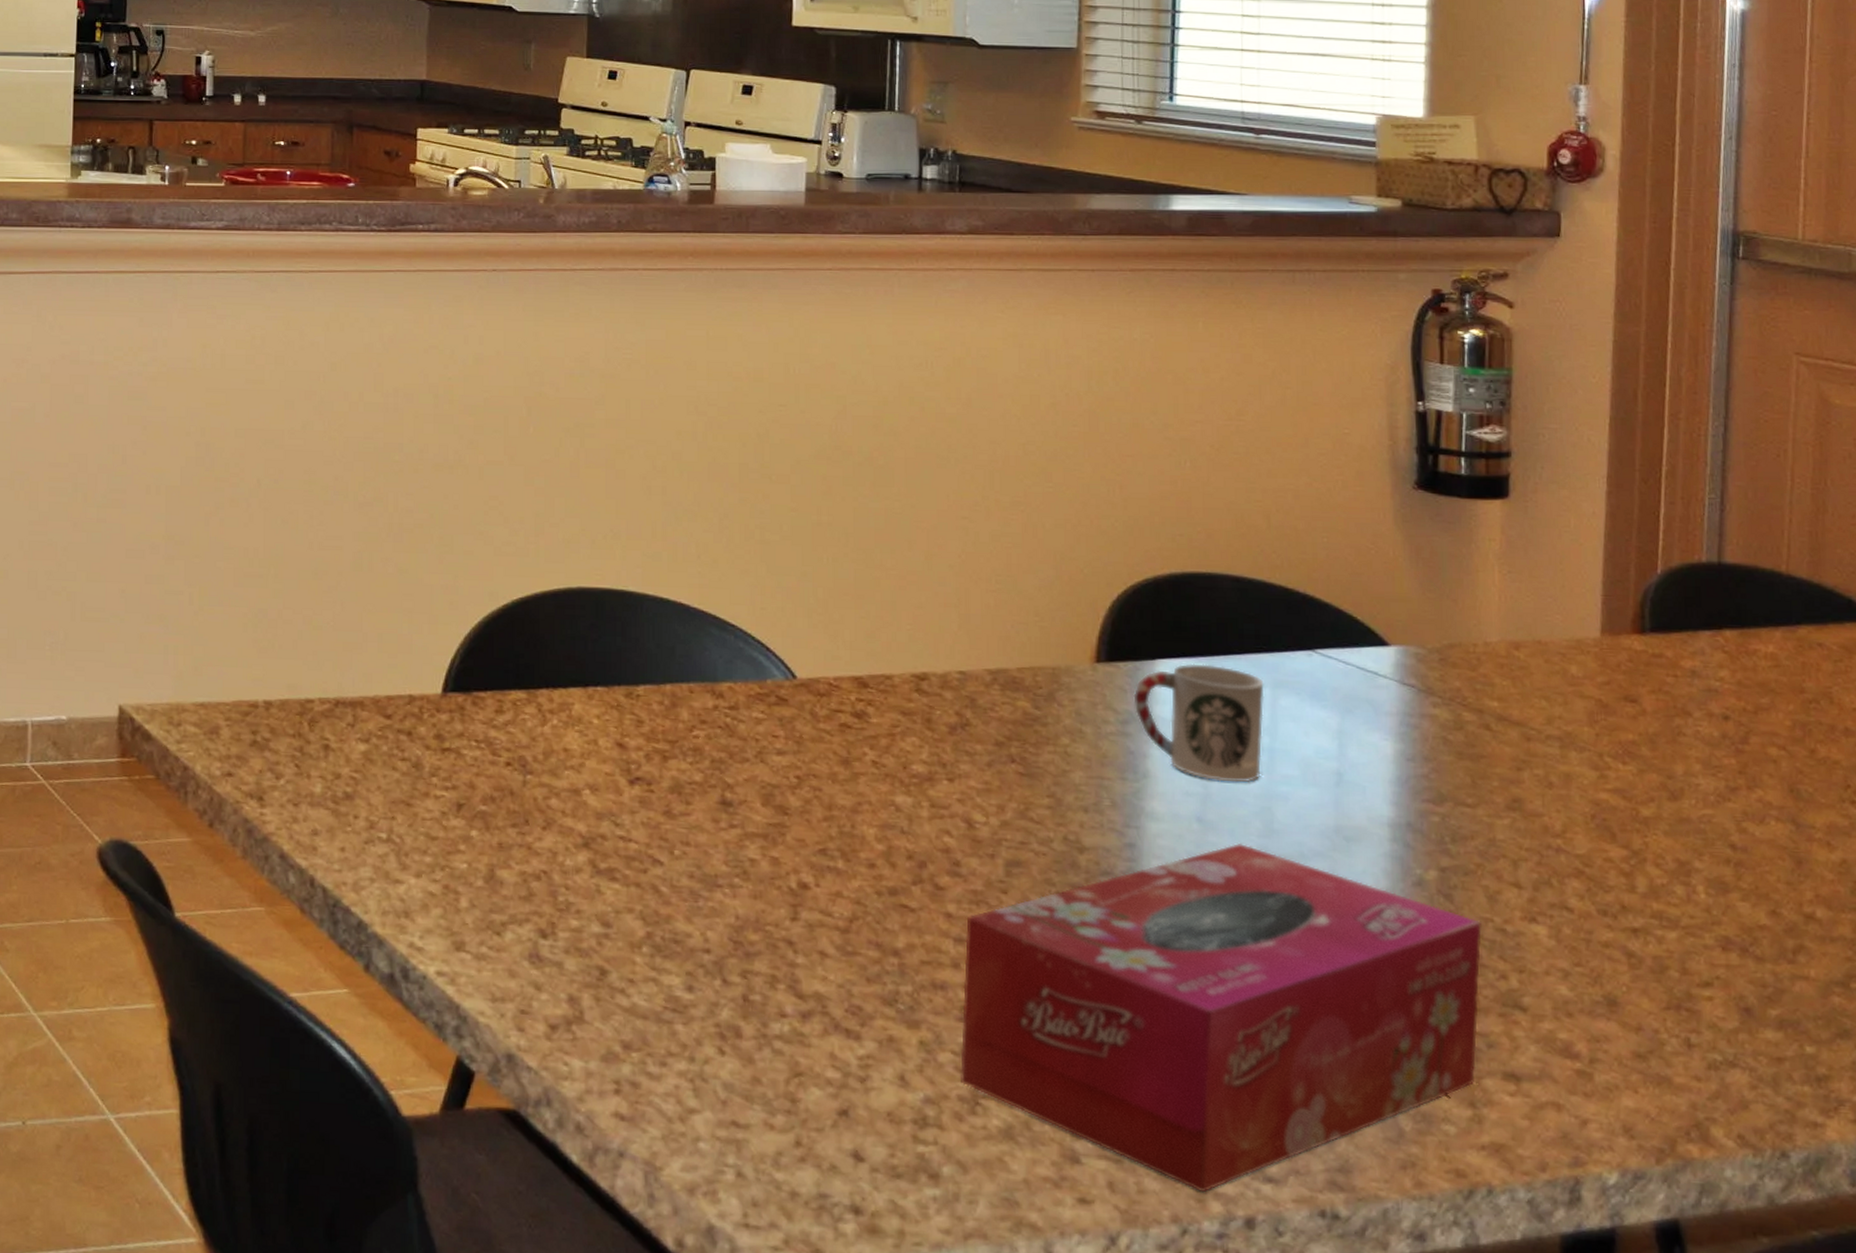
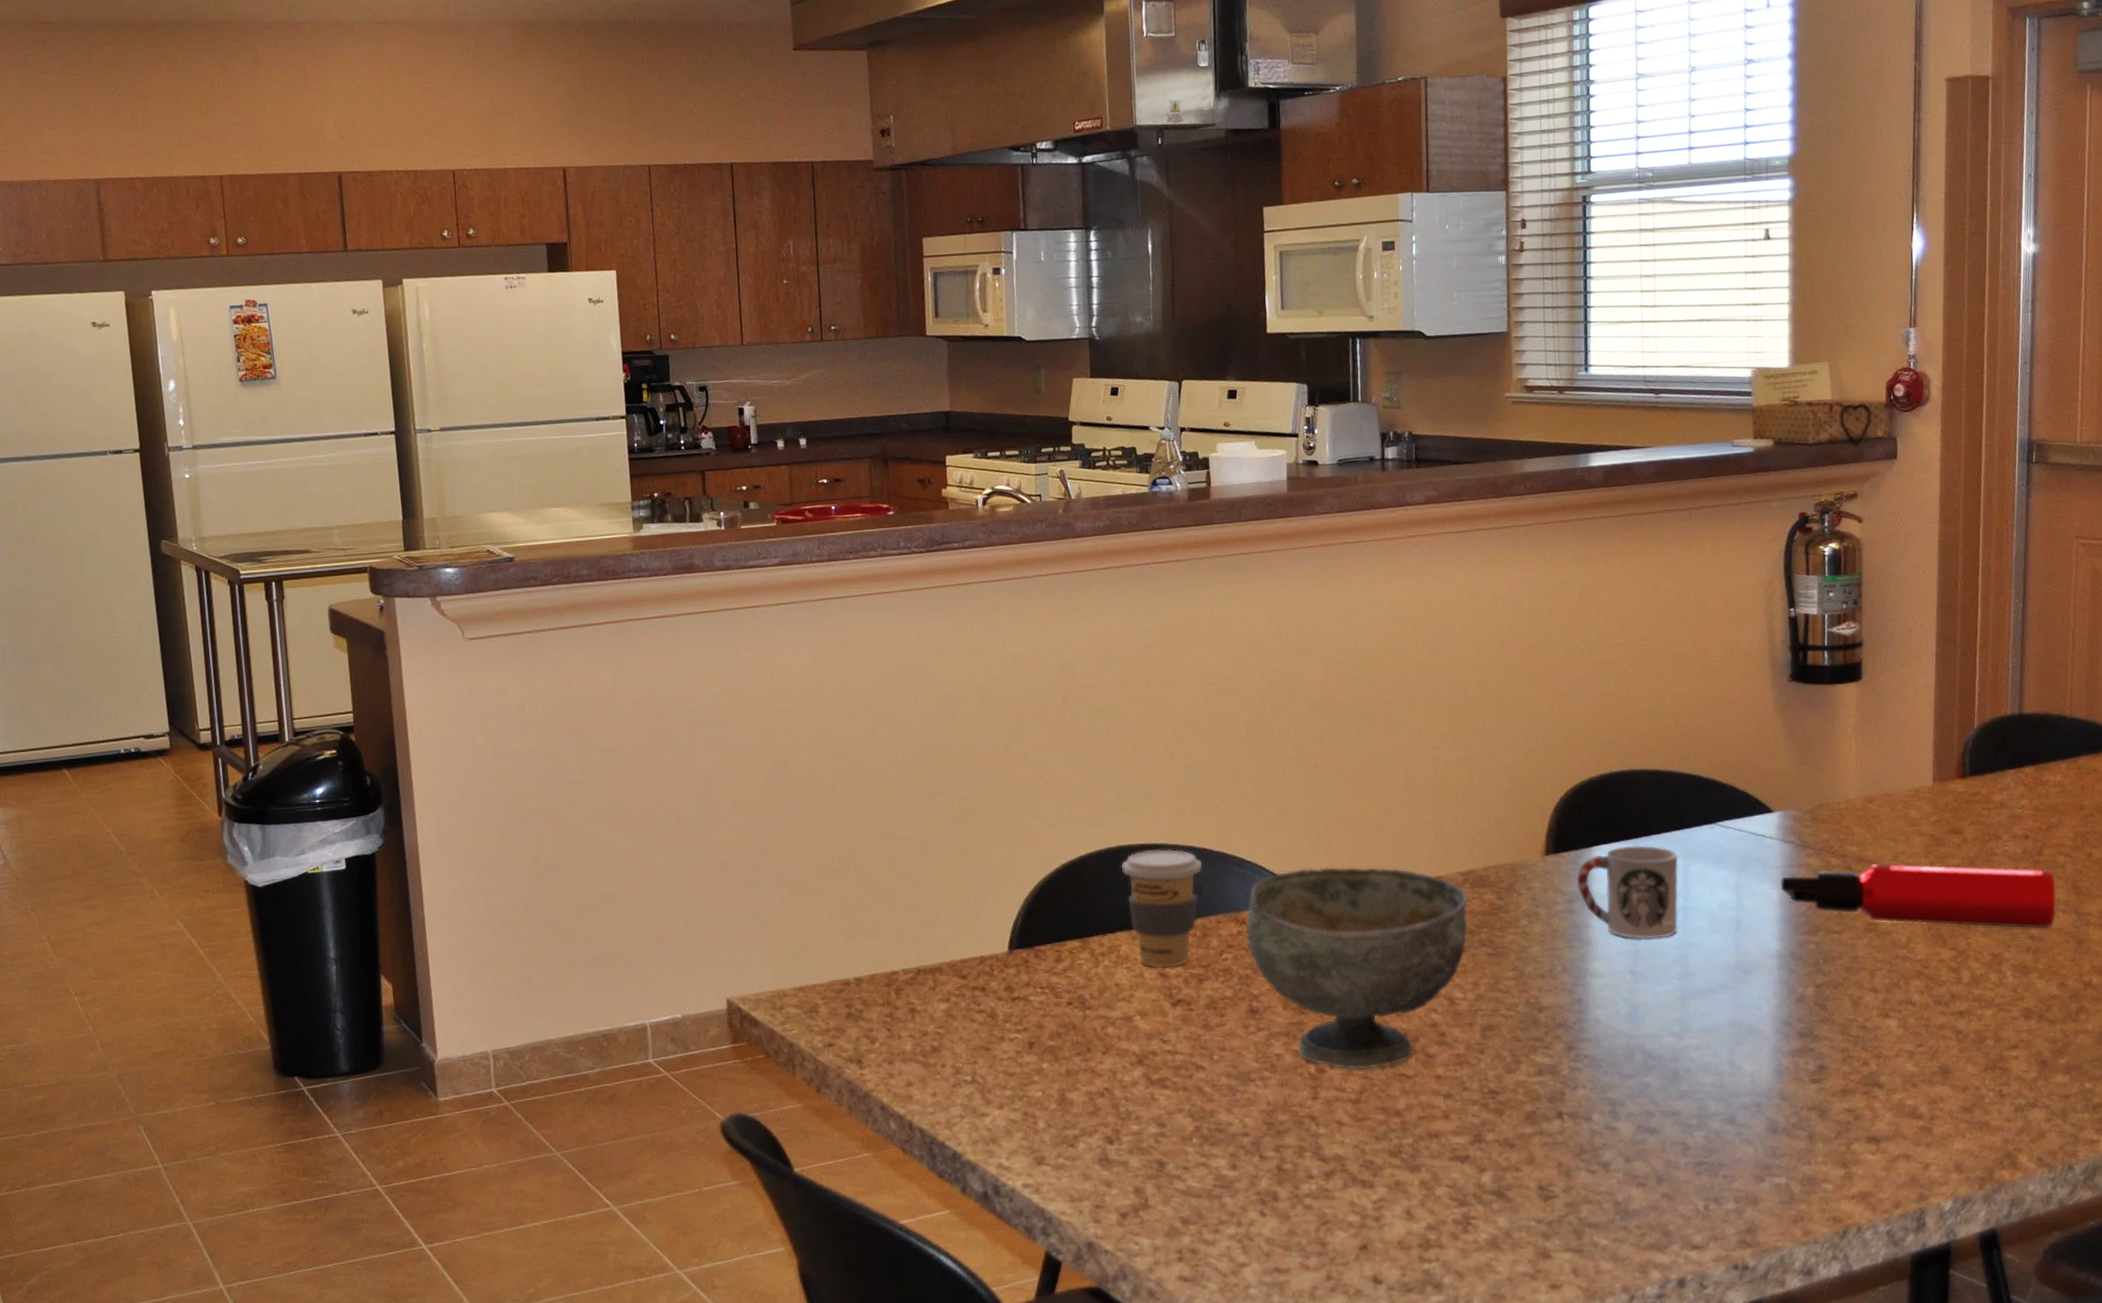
coffee cup: none [580,597,677,738] -> present [1121,849,1202,968]
bowl: none [721,641,997,894] -> present [1244,866,1468,1071]
tissue box: present [961,842,1482,1193] -> none [1453,986,1849,1266]
water bottle: none [1396,725,1767,837] -> present [1780,863,2057,929]

